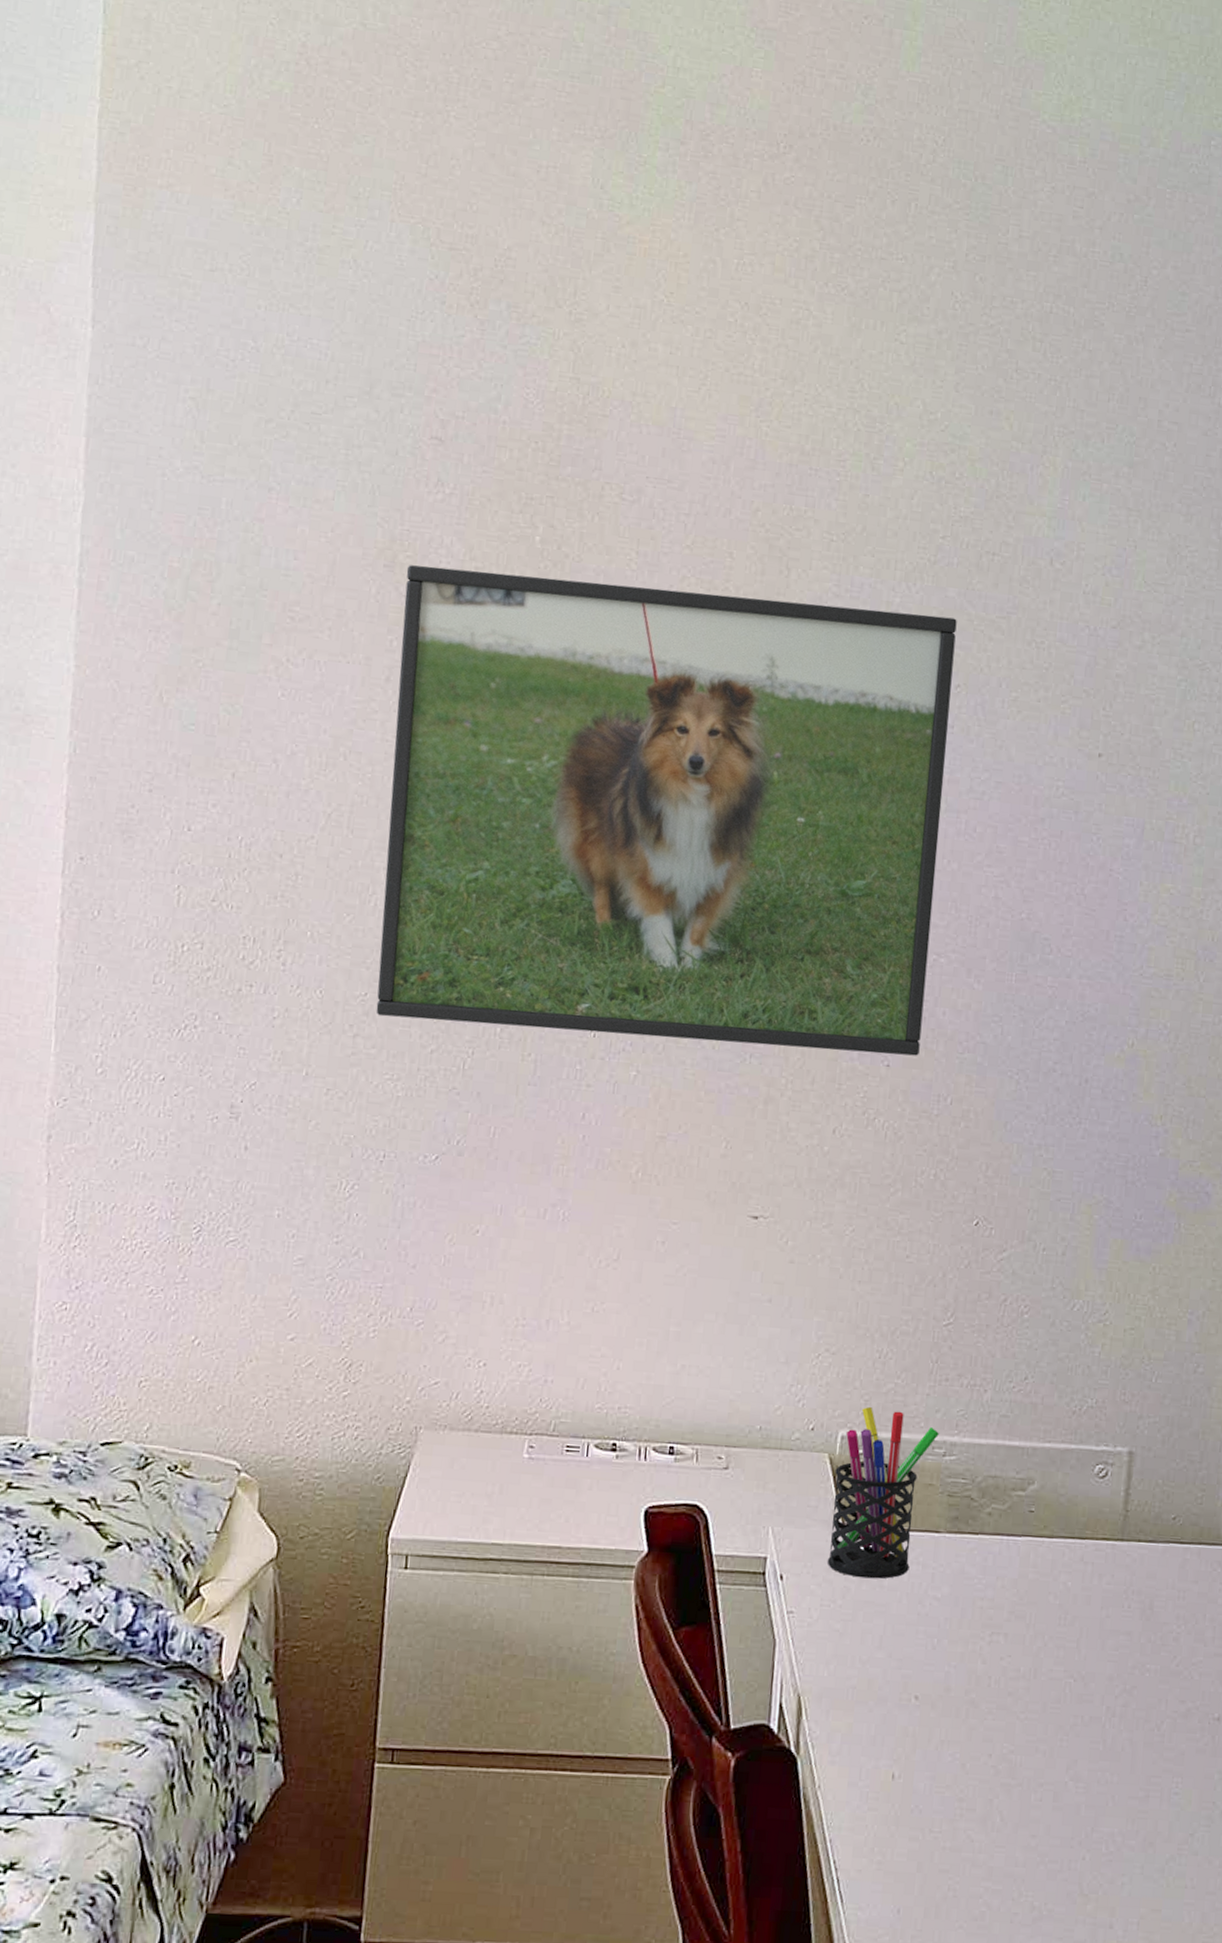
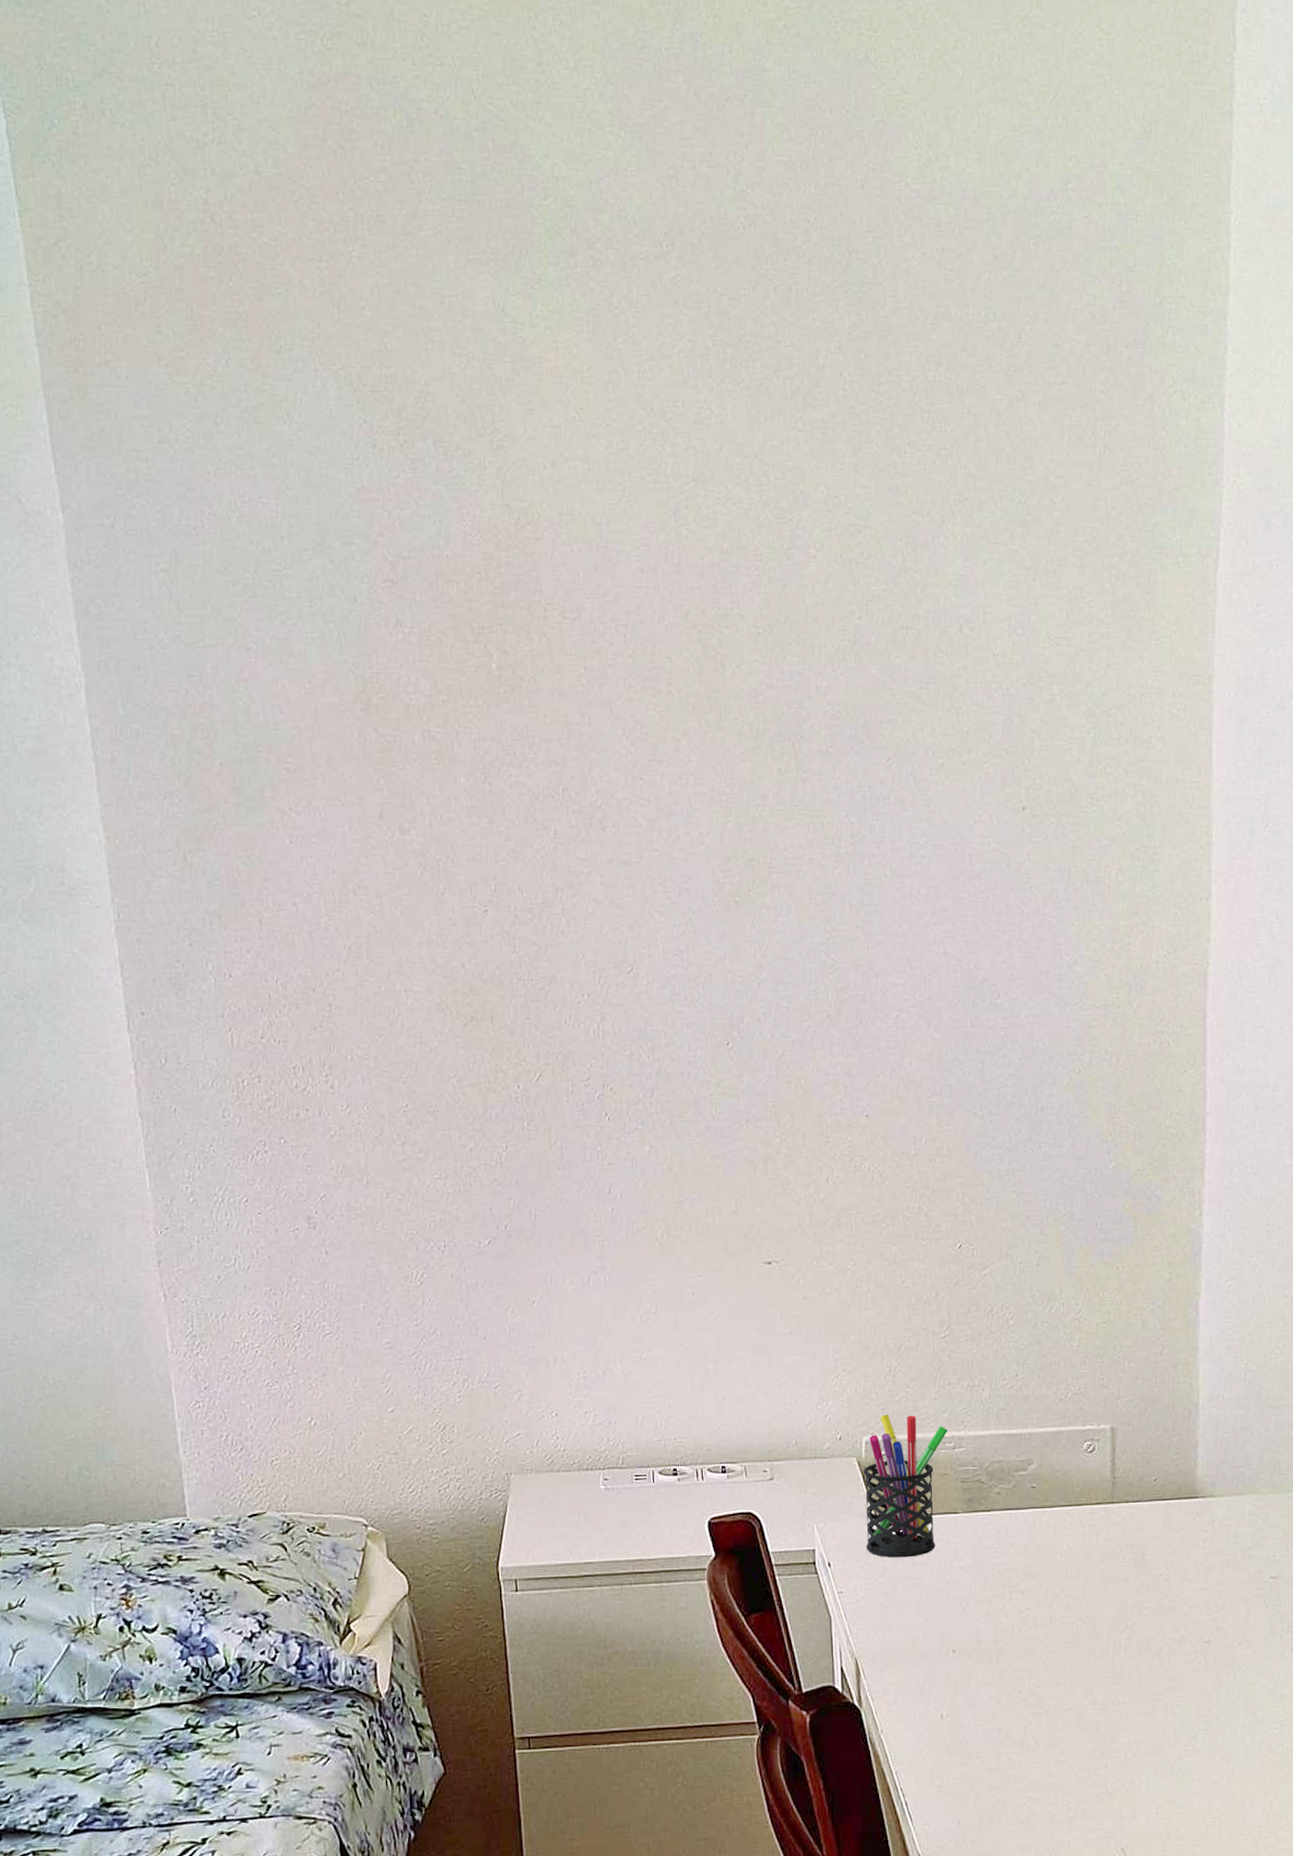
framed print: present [375,565,957,1056] -> none [381,694,893,1124]

